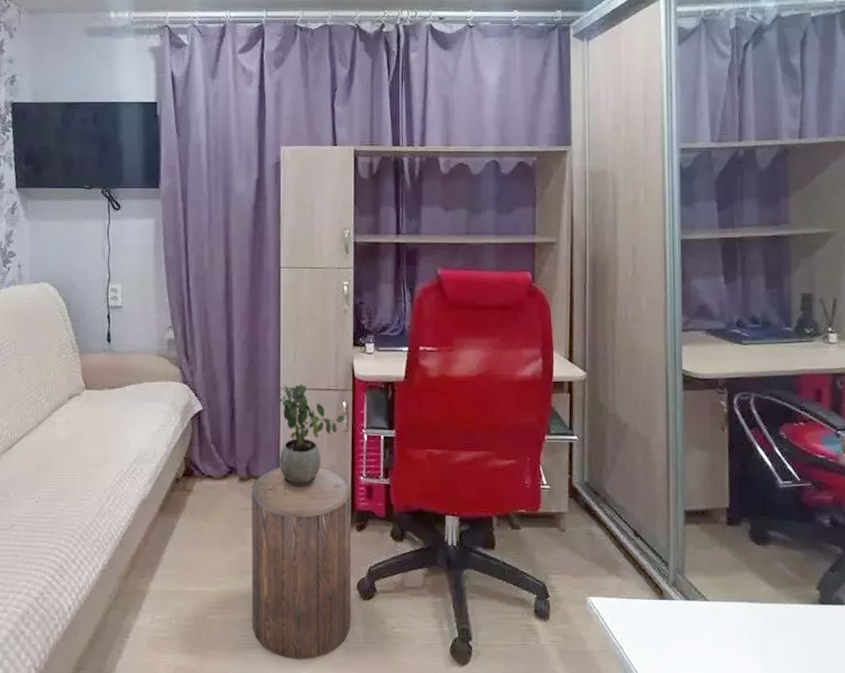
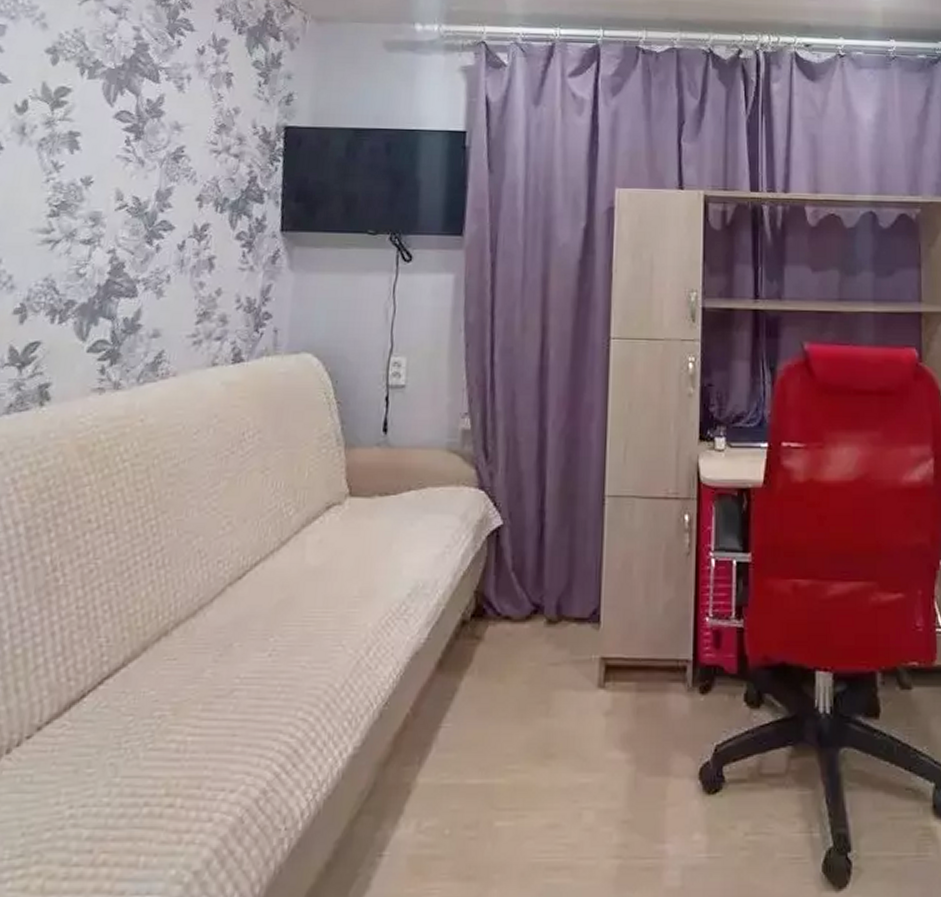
stool: present [251,465,352,660] -> none [555,602,693,887]
potted plant: present [278,383,345,487] -> none [599,489,687,633]

